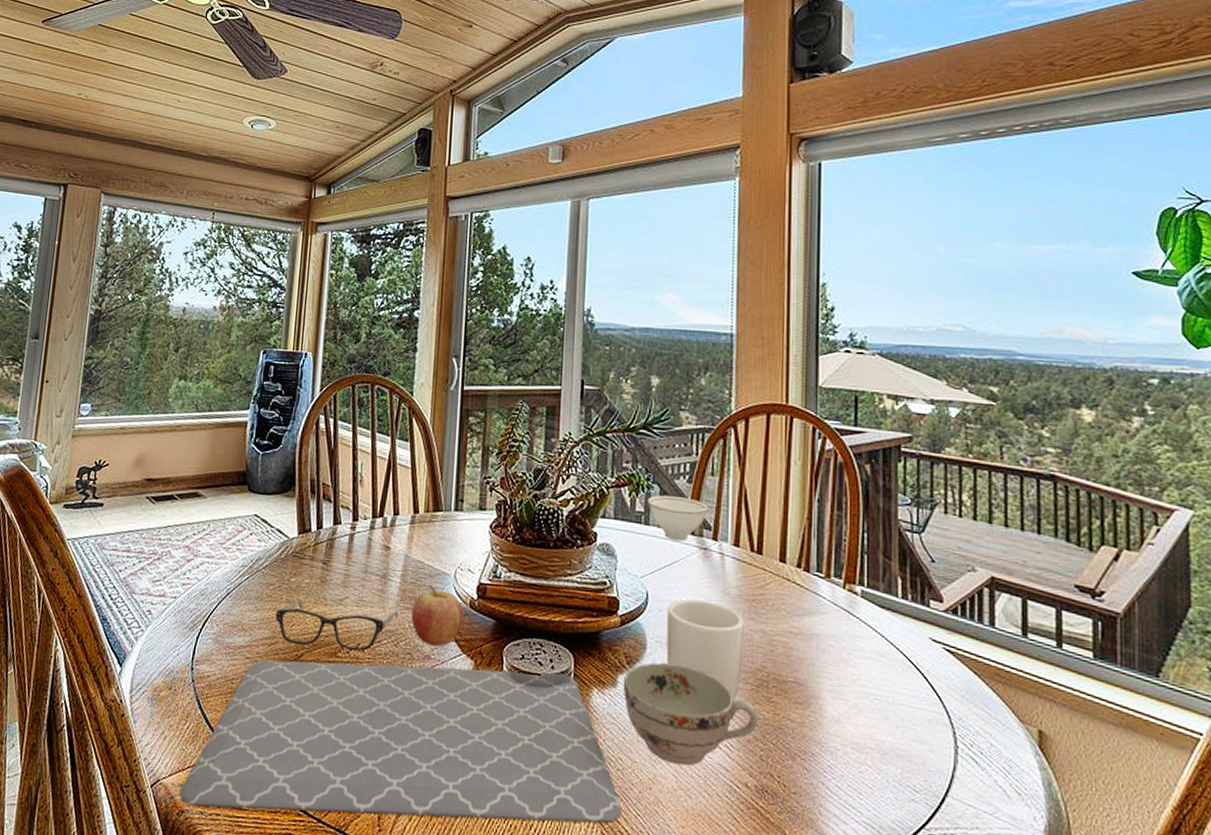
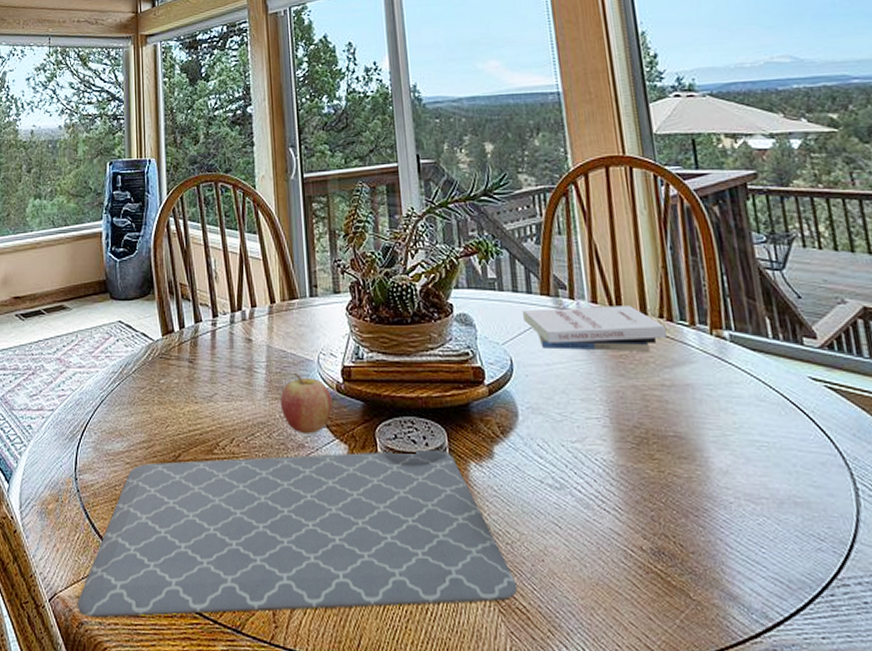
eyeglasses: present [275,599,399,652] -> none [150,400,269,447]
teacup: present [623,662,758,766] -> none [499,430,644,534]
bowl: present [647,495,708,541] -> none [498,258,560,304]
books: none [665,546,801,598] -> present [523,306,667,351]
mug: present [666,598,744,701] -> none [533,361,620,461]

